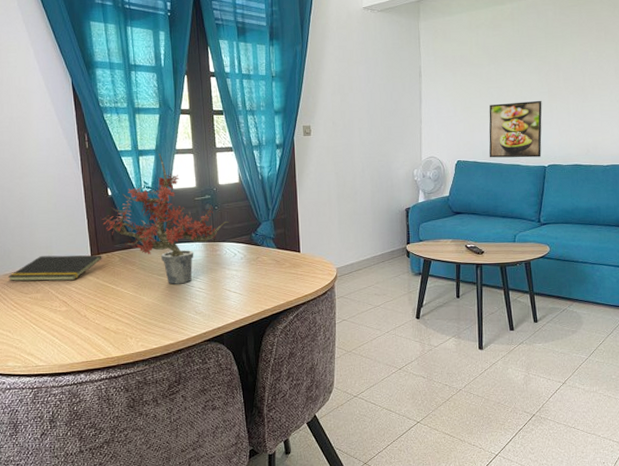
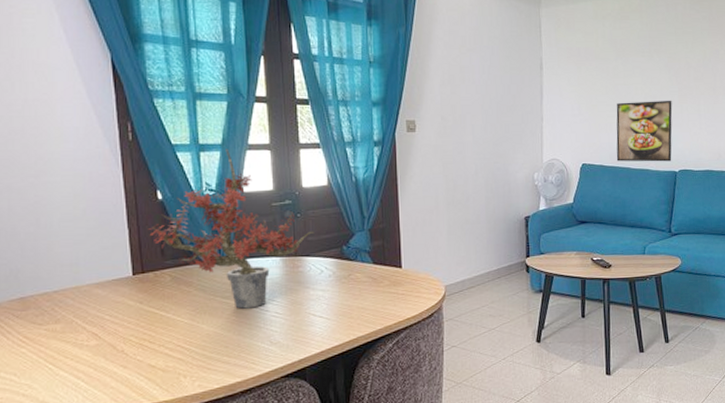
notepad: present [7,255,102,281] -> none [13,273,148,309]

